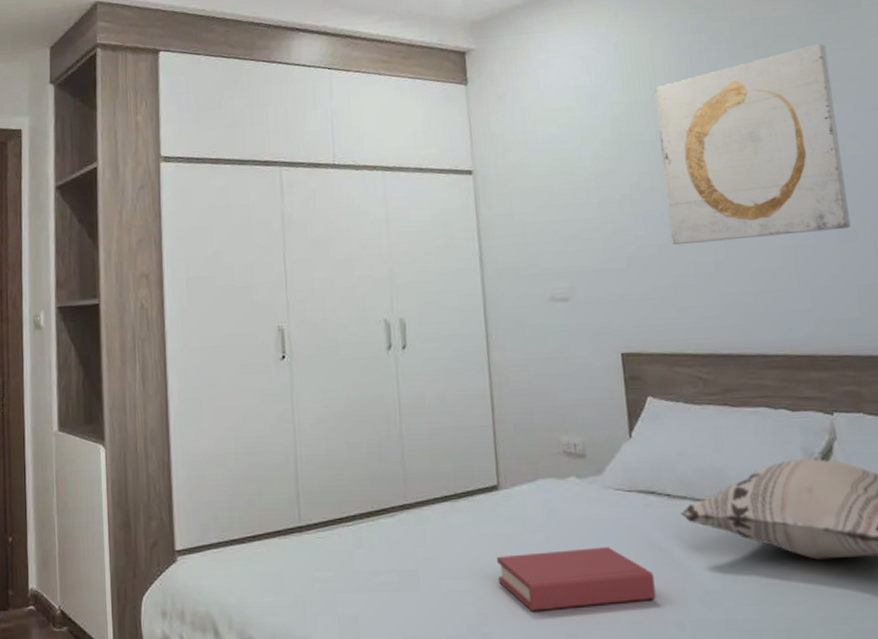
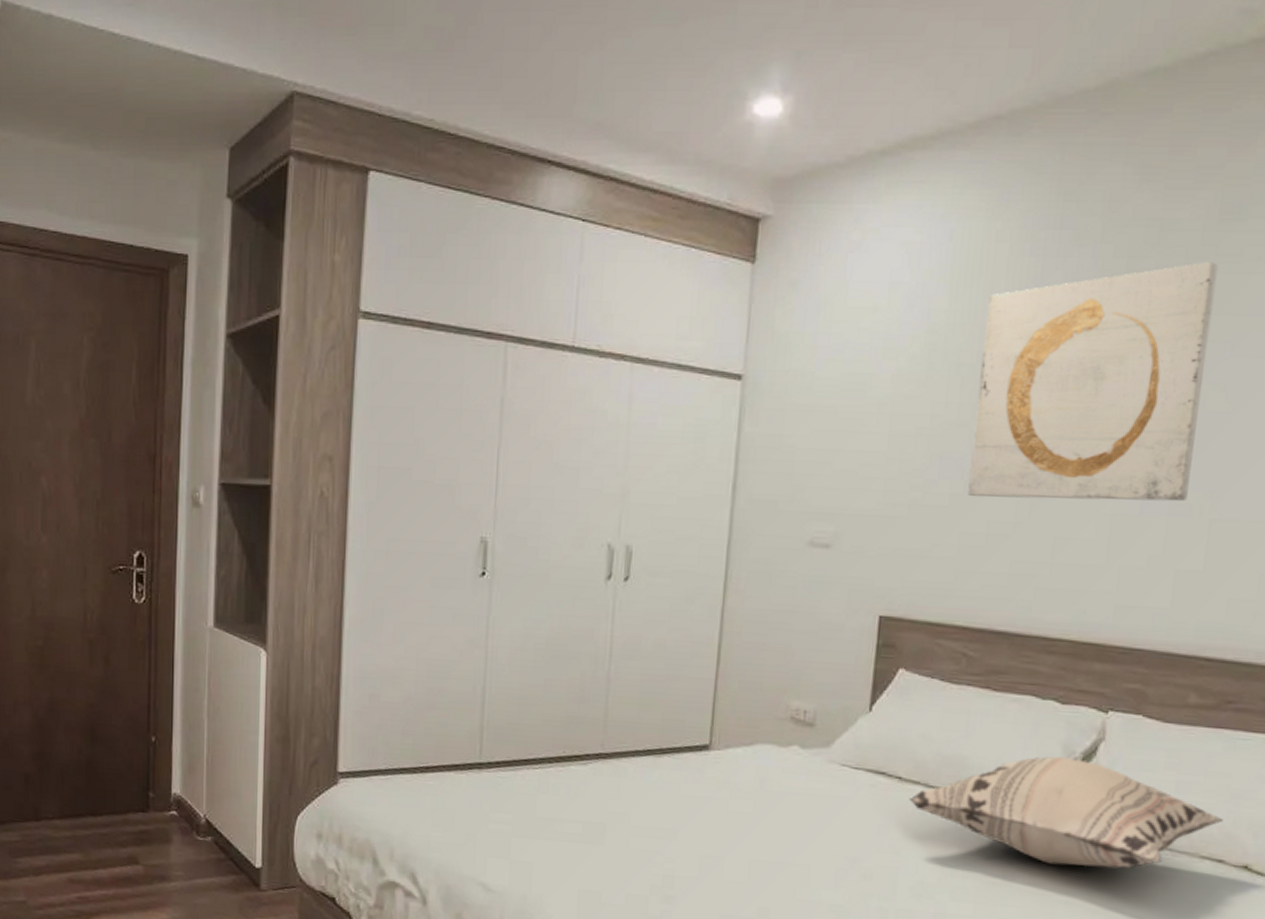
hardback book: present [497,547,656,611] -> none [693,819,865,884]

